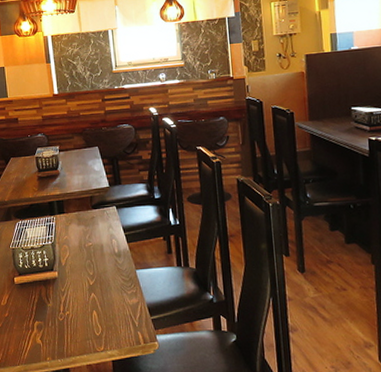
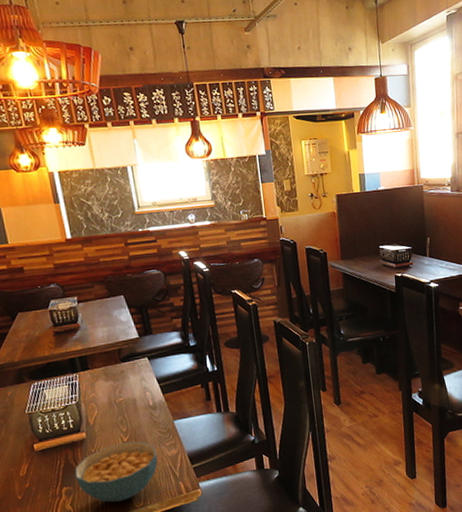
cereal bowl: none [46,286,120,343] -> present [74,441,158,503]

